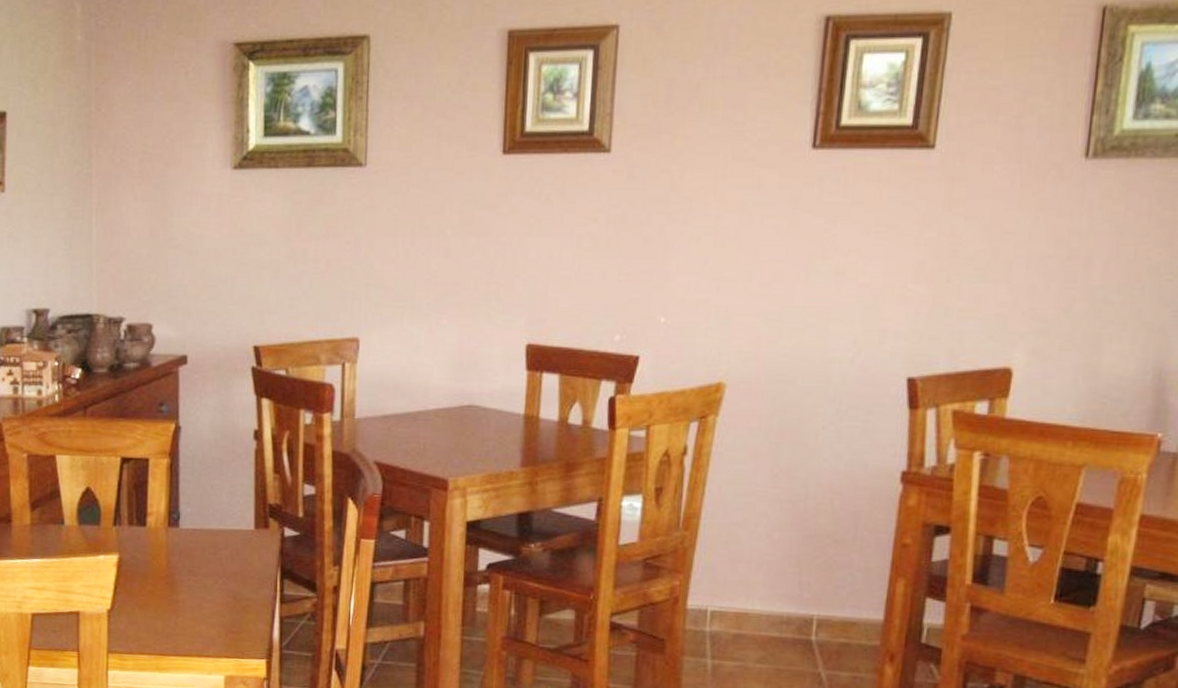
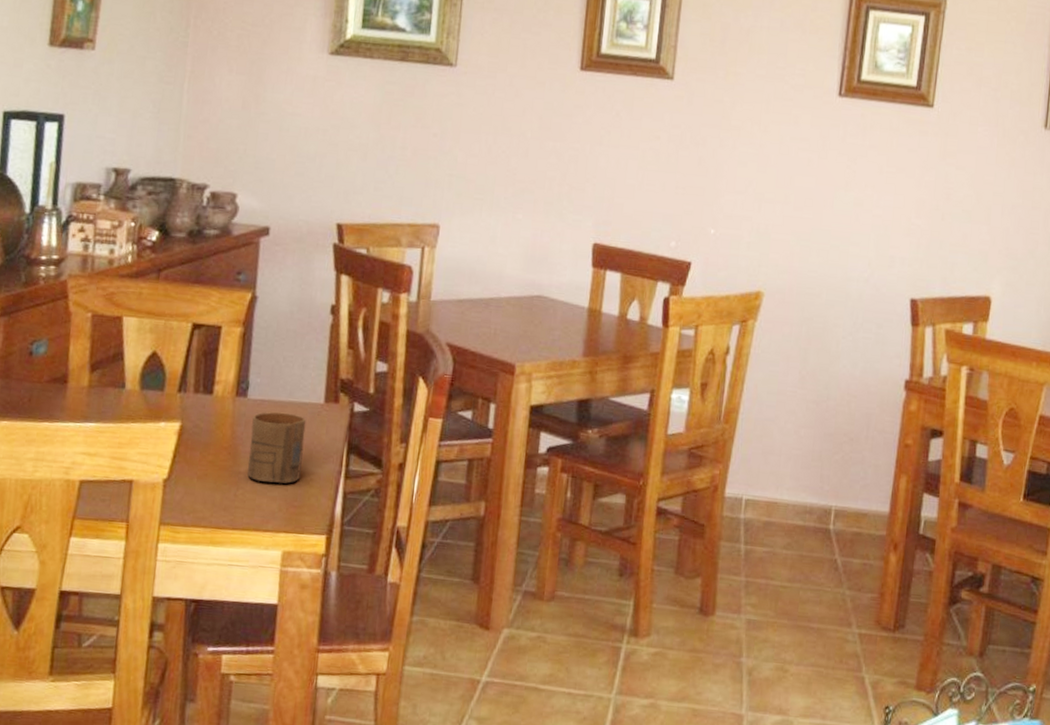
cup: none [185,540,238,610] -> present [247,412,306,484]

